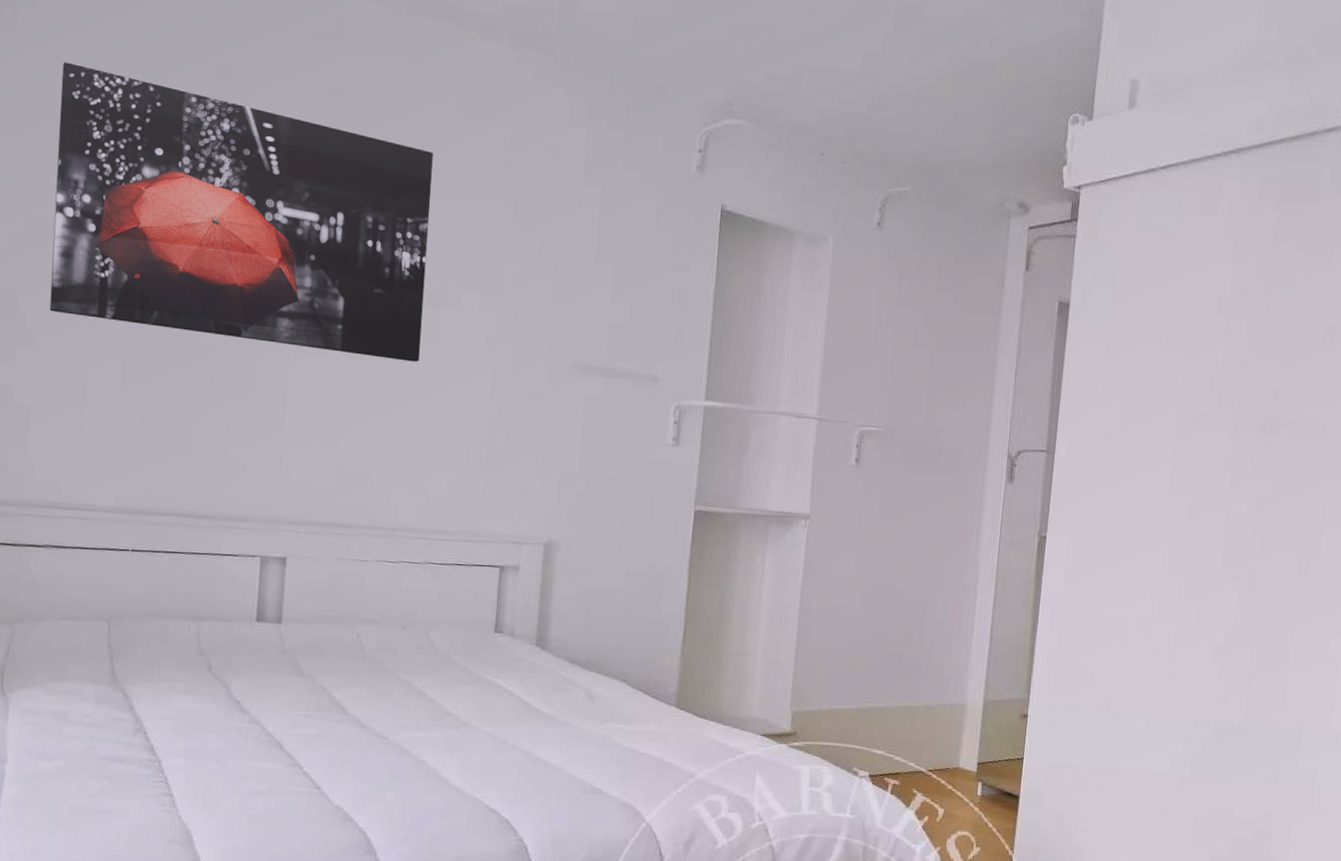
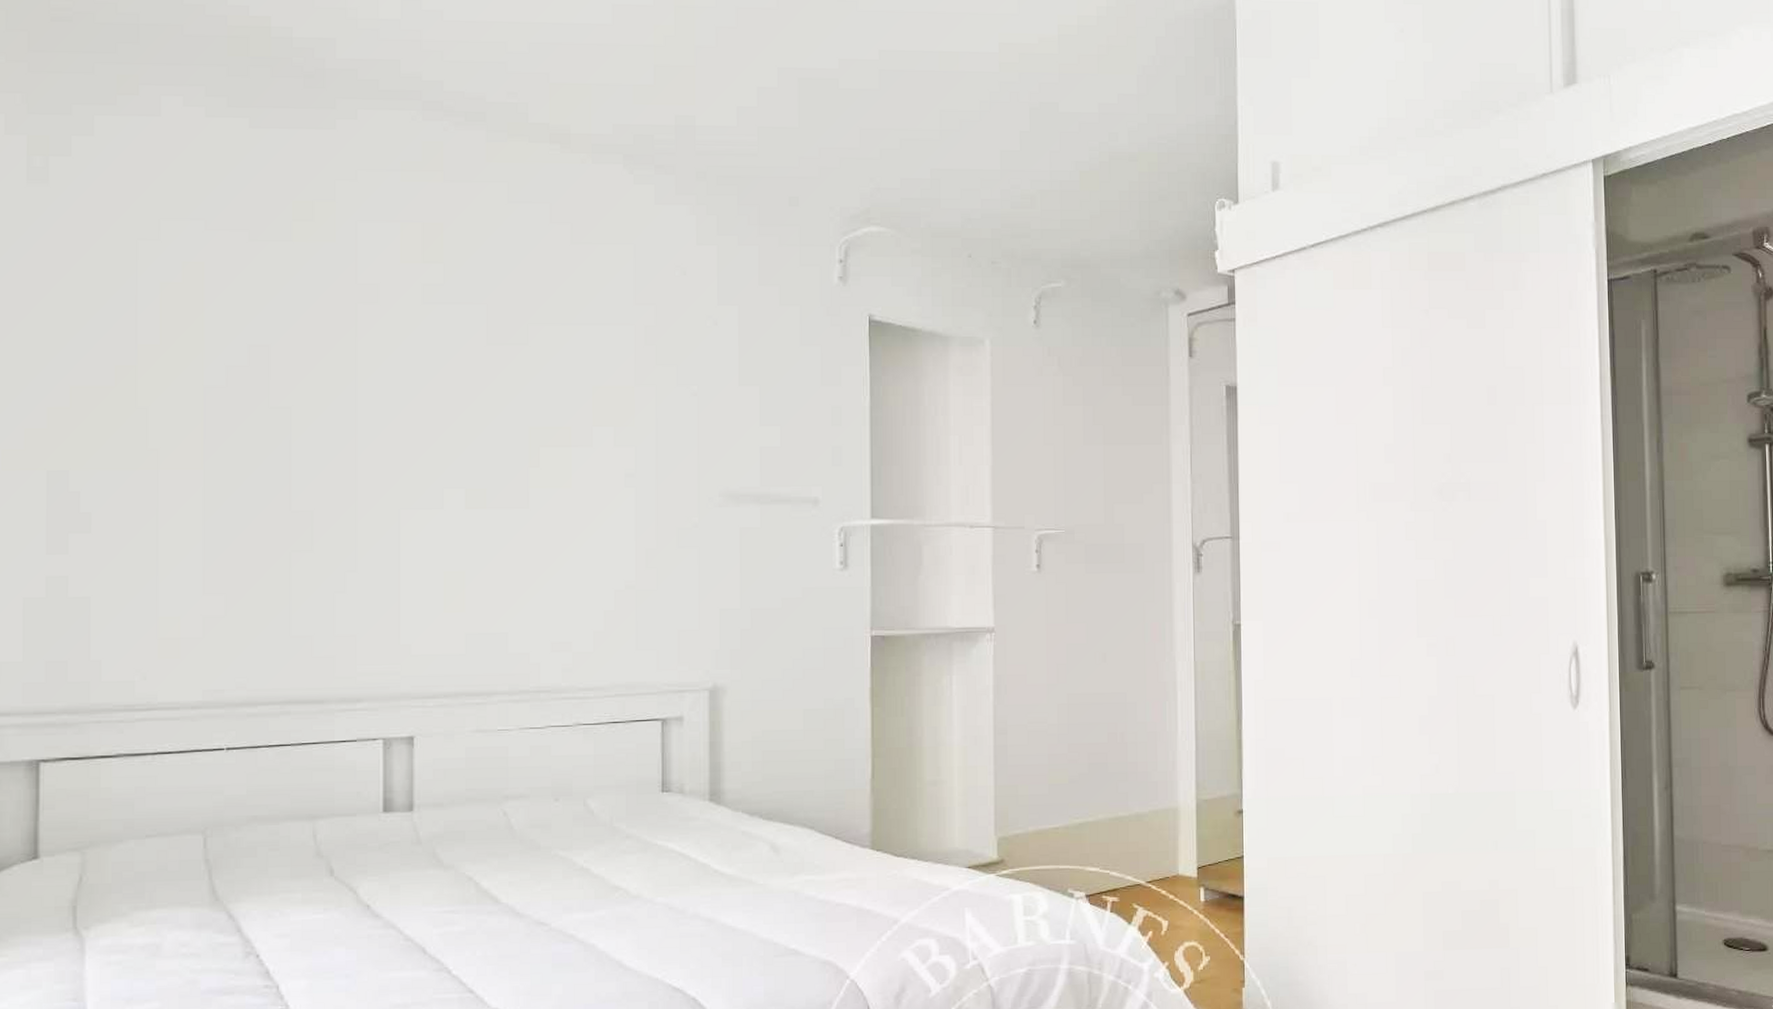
wall art: present [49,62,433,362] -> none [107,213,552,507]

